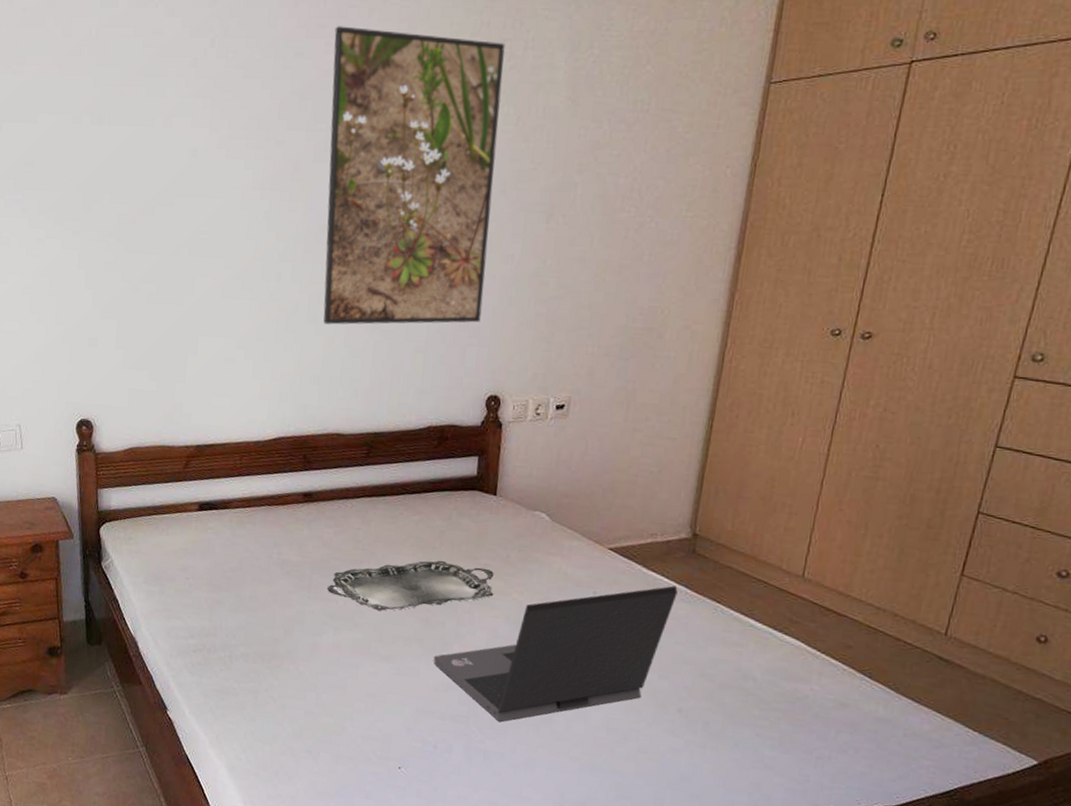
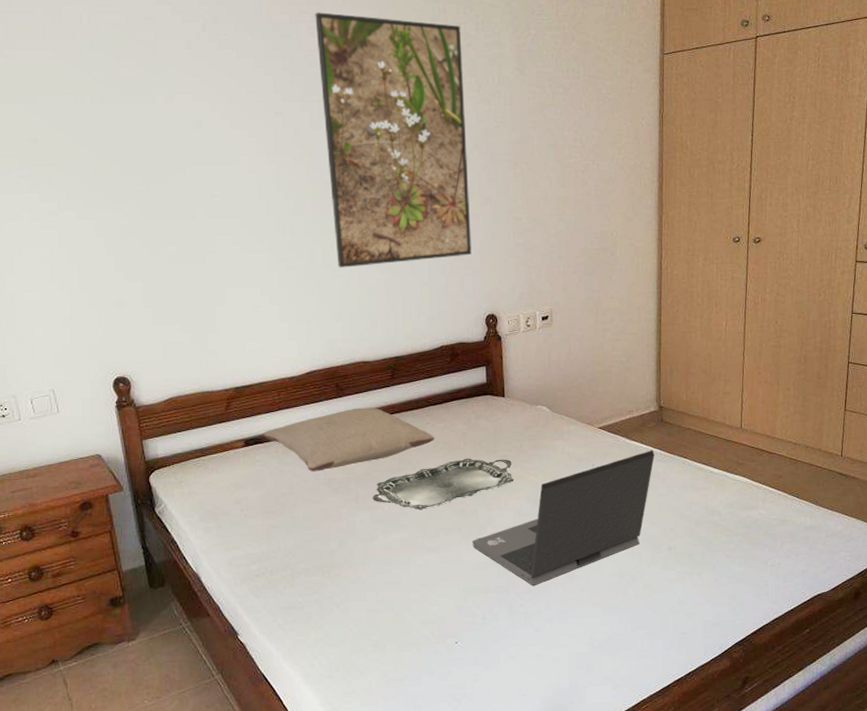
pillow: none [219,485,407,550] -> present [263,407,435,472]

